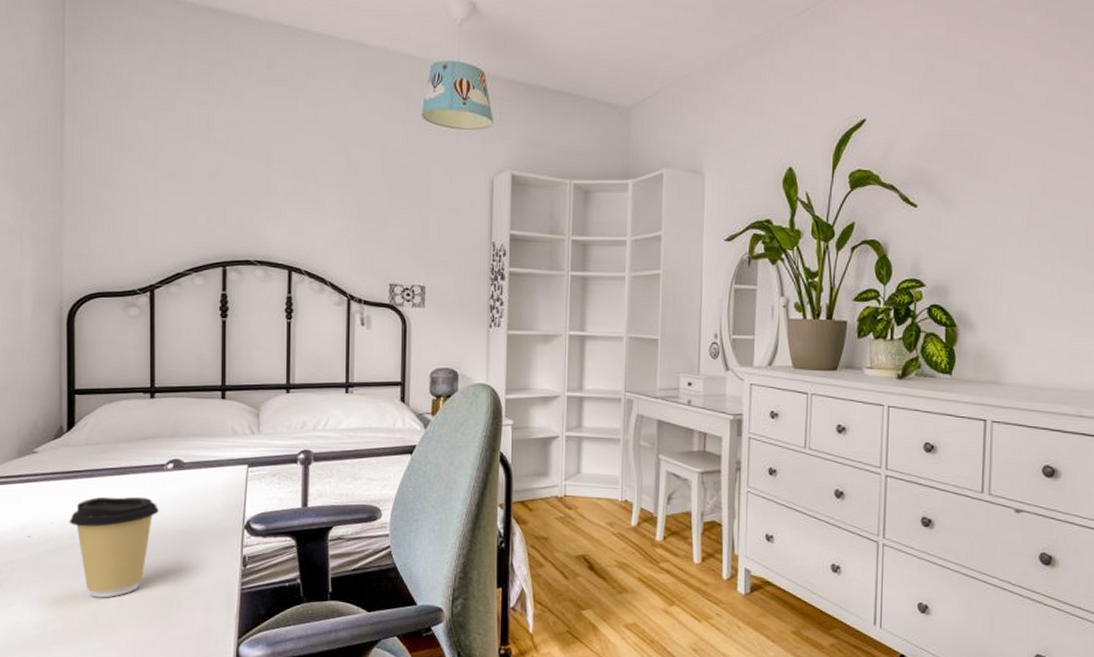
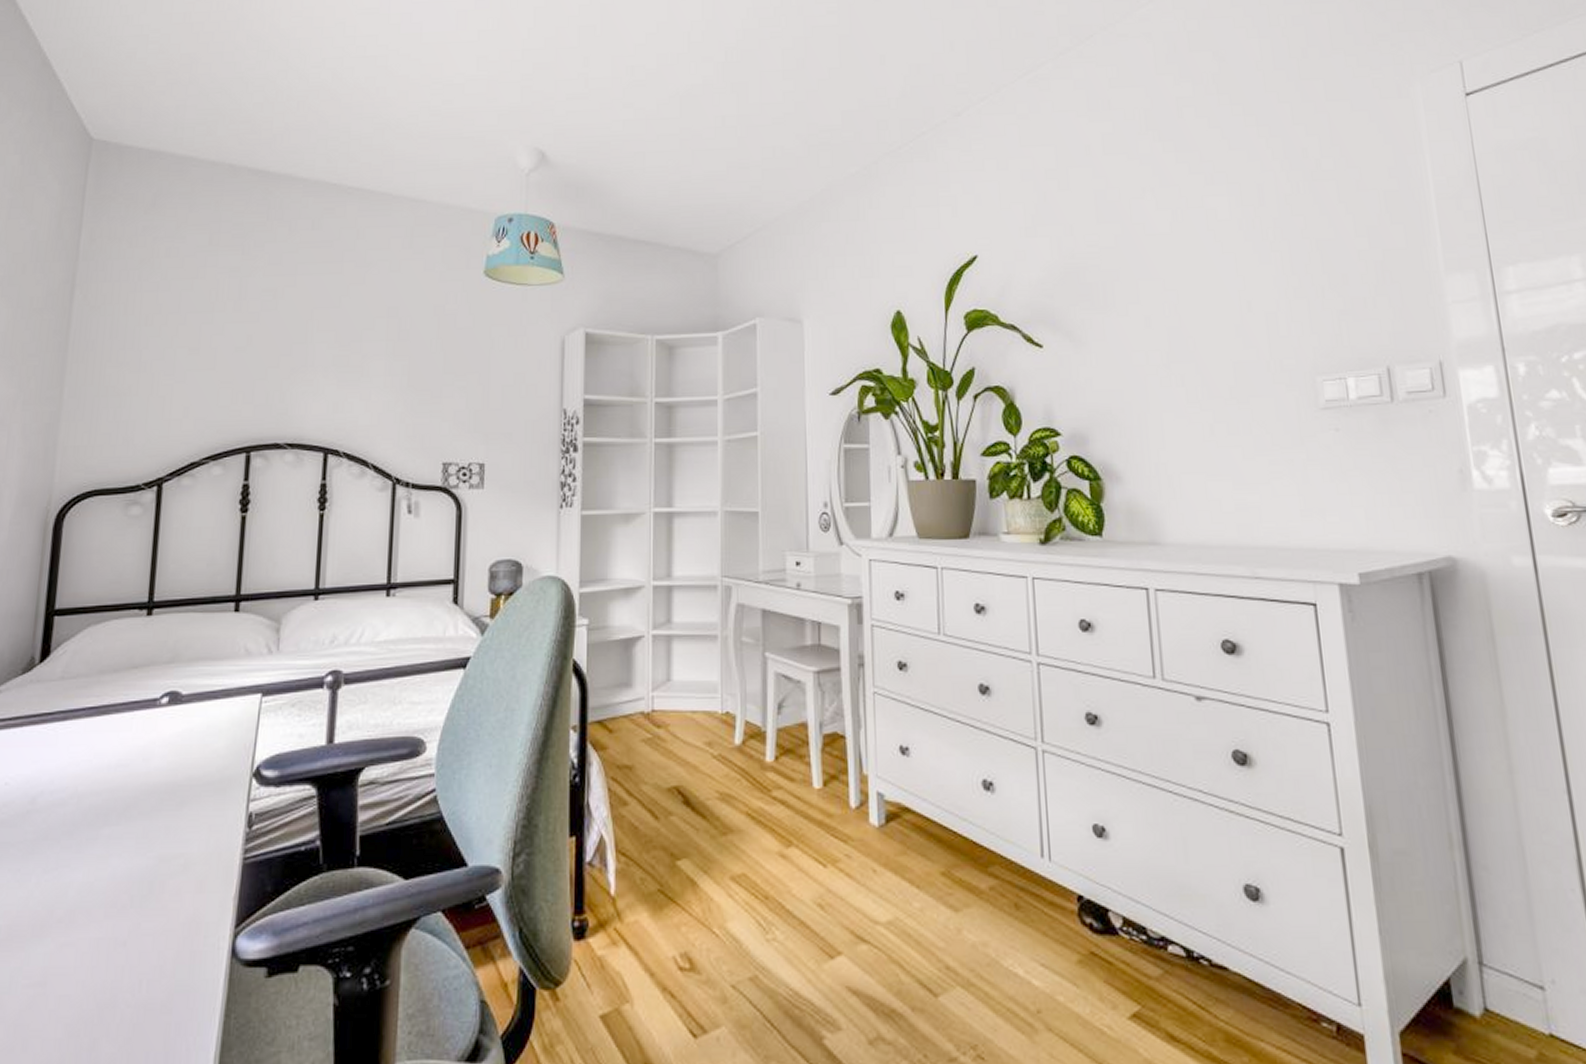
coffee cup: present [69,496,160,598] -> none [29,742,147,882]

